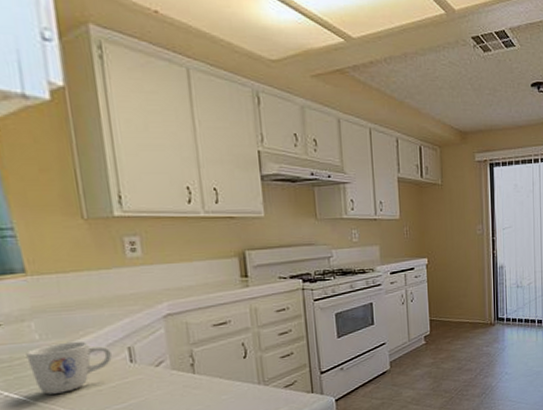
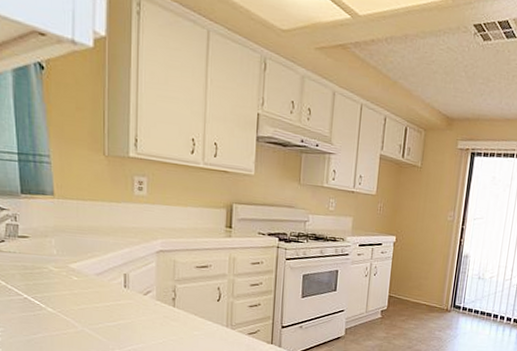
mug: present [26,341,113,395] -> none [45,260,111,304]

